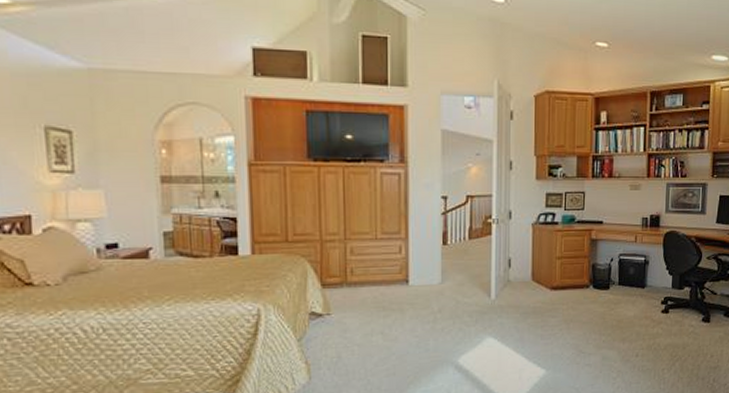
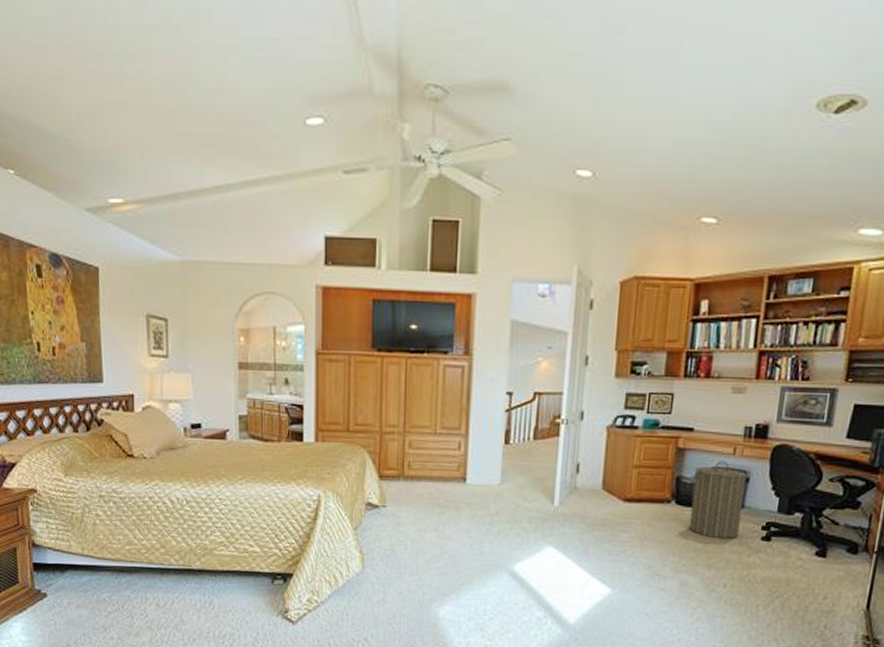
laundry hamper: none [605,248,647,316] -> present [688,461,747,540]

